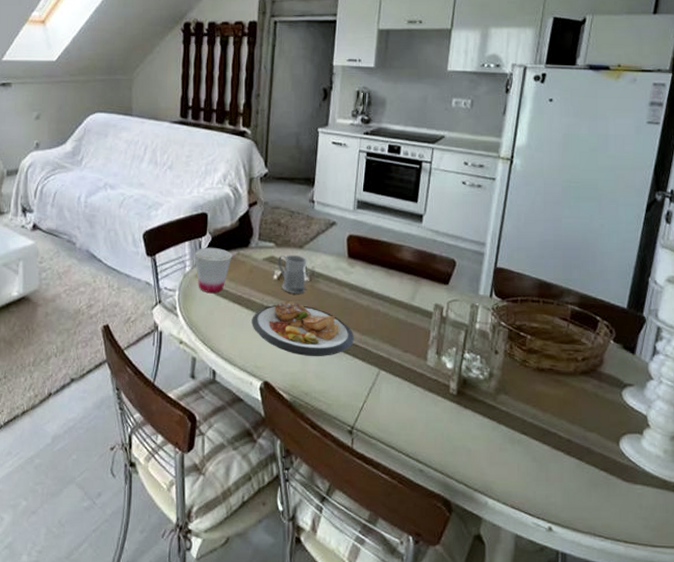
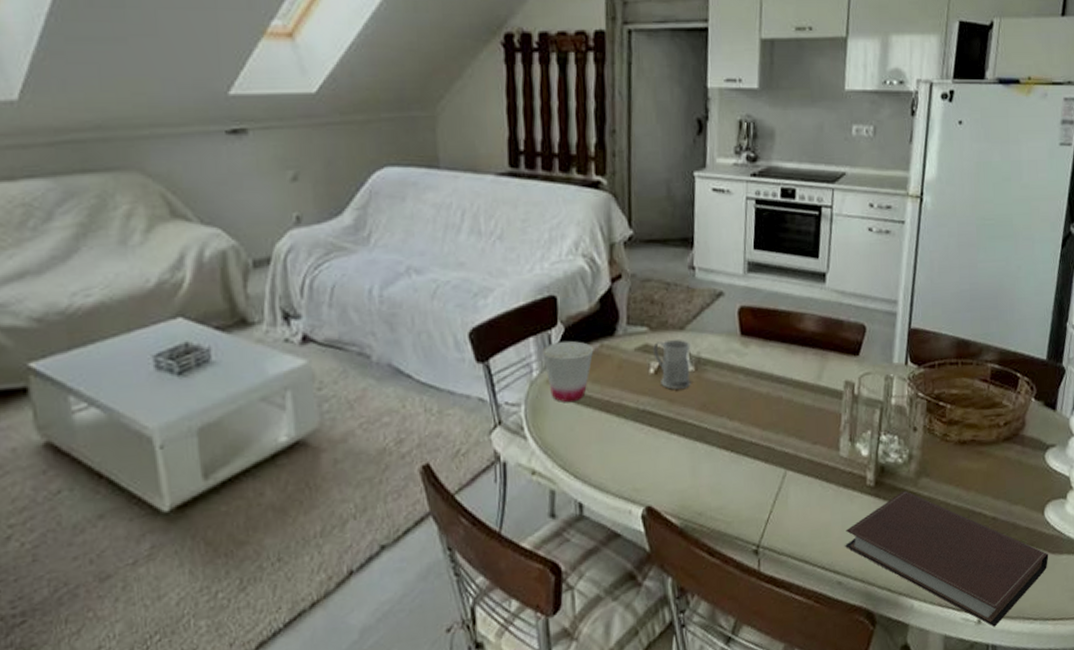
plate: present [252,301,354,356] -> none [625,399,754,467]
notebook: none [428,403,623,537] -> present [845,491,1049,627]

